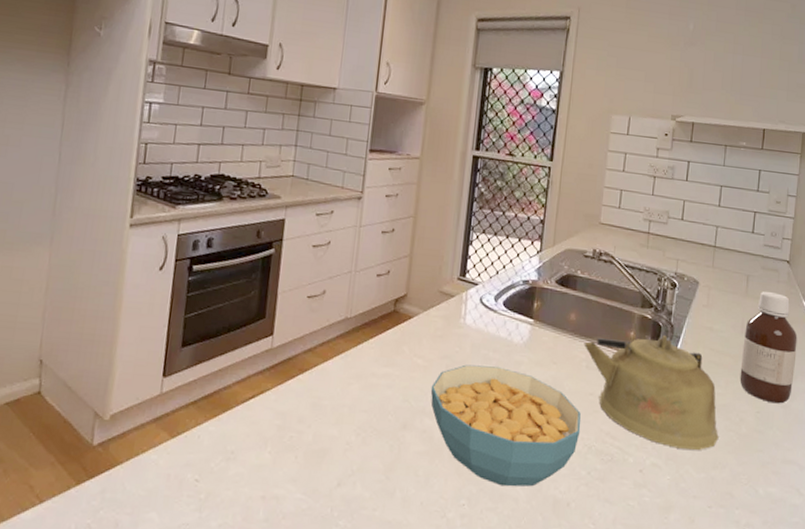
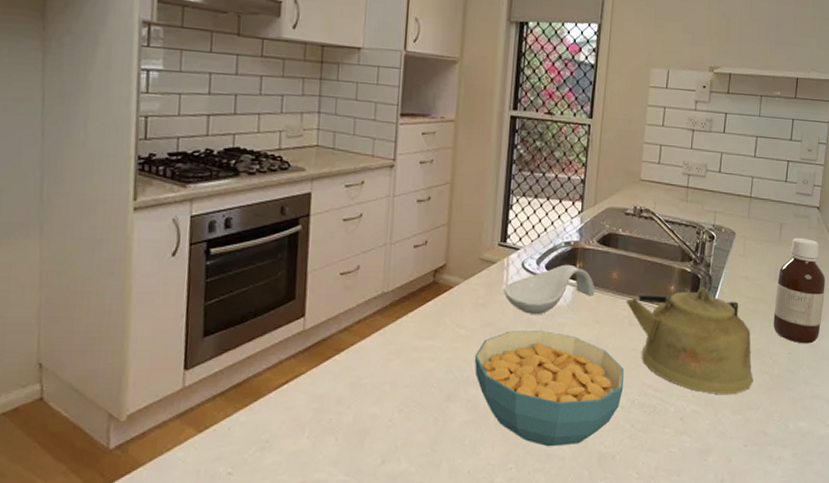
spoon rest: none [461,302,553,350] -> present [503,264,595,314]

